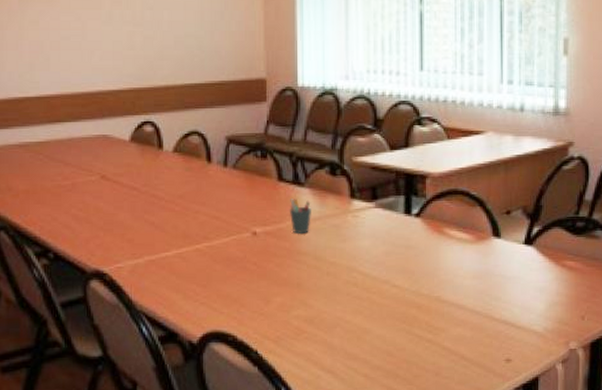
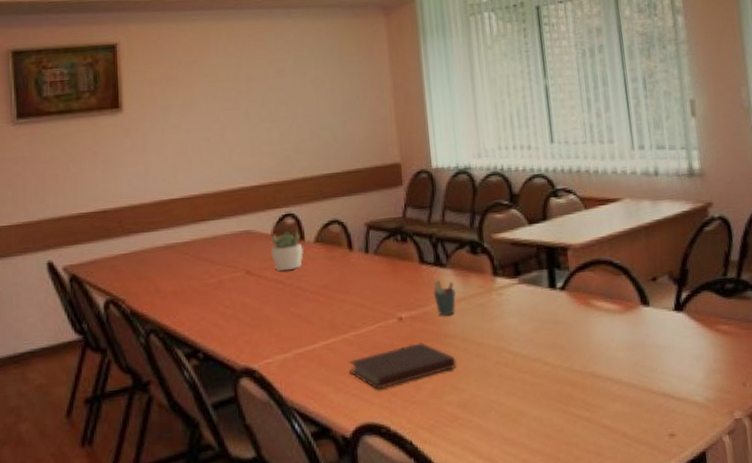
succulent plant: none [127,138,161,178] -> present [270,230,304,271]
notebook: none [200,258,307,299] -> present [348,342,457,389]

